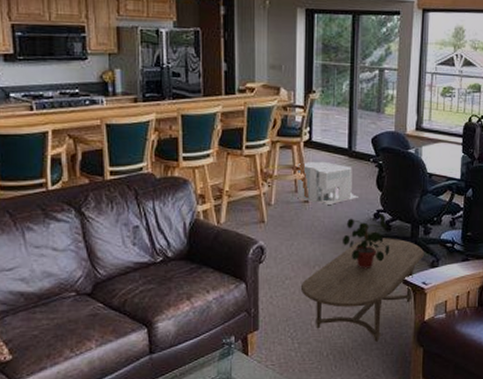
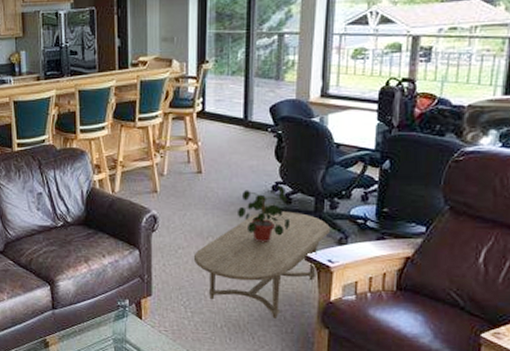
architectural model: present [297,161,358,205] -> none [190,131,255,176]

